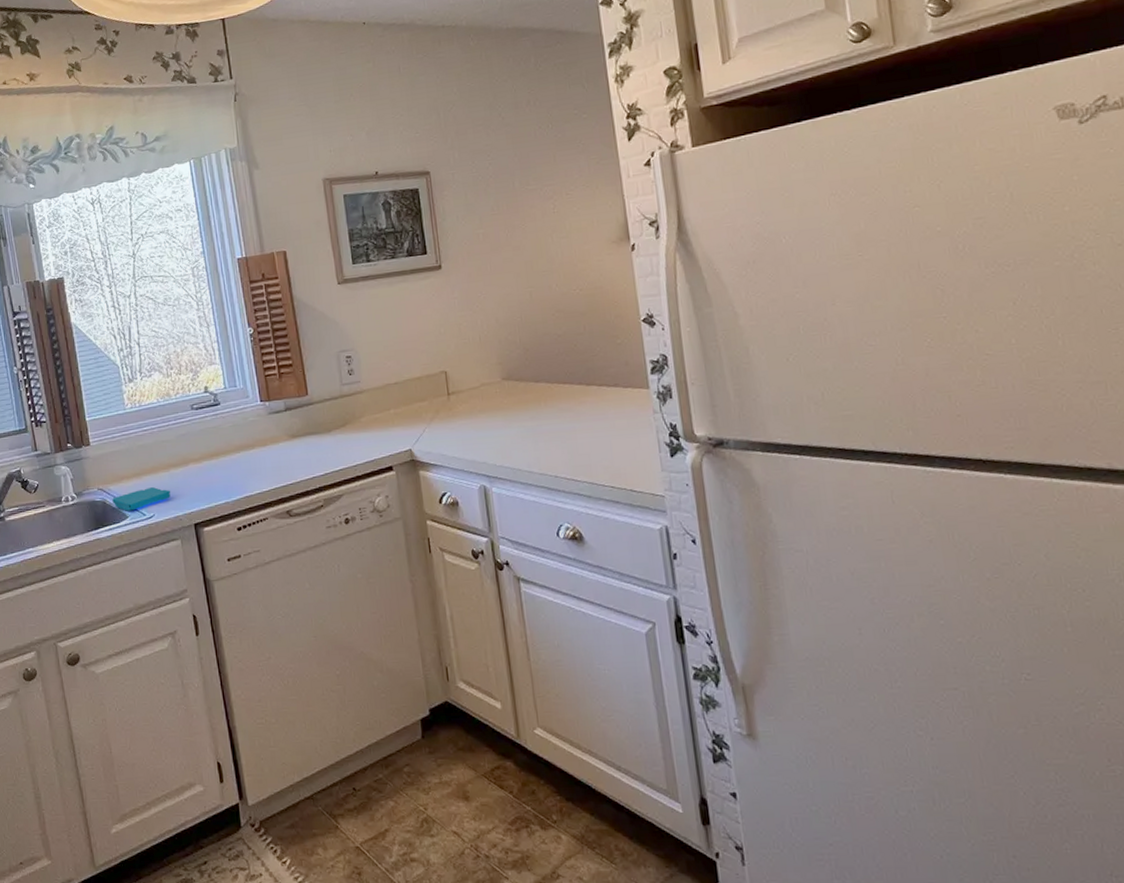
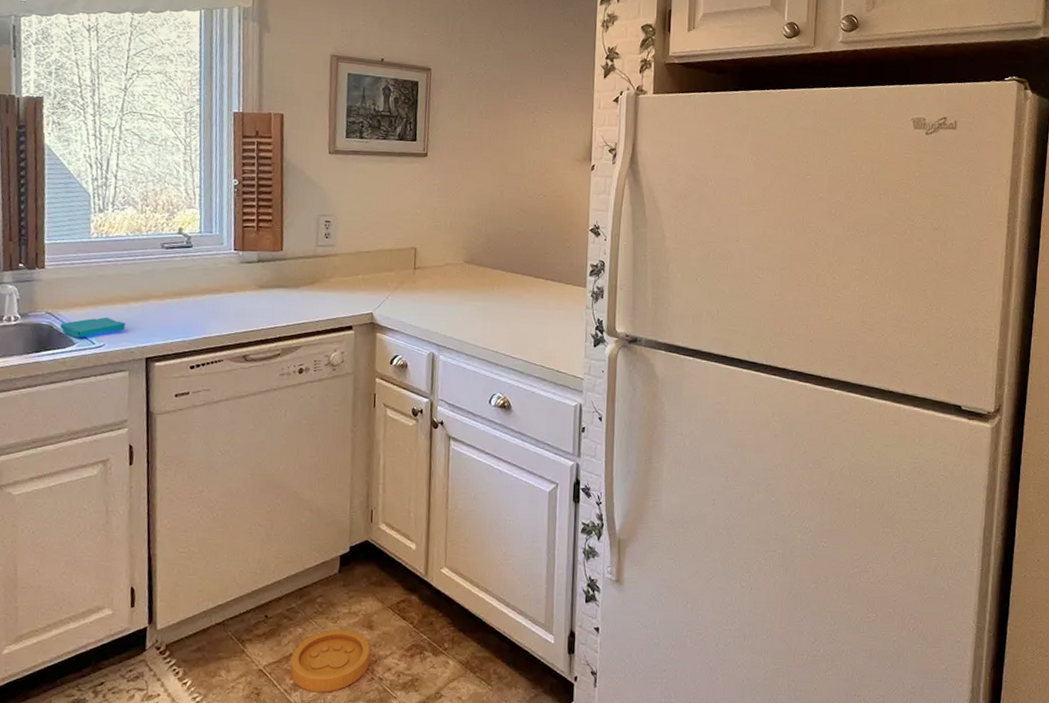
pet bowl: none [387,802,473,872] -> present [290,630,371,692]

